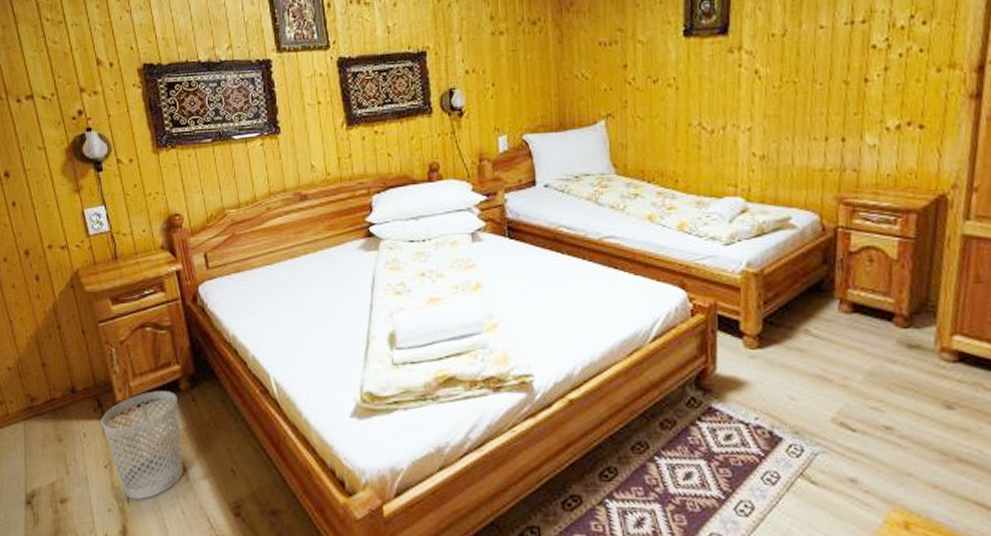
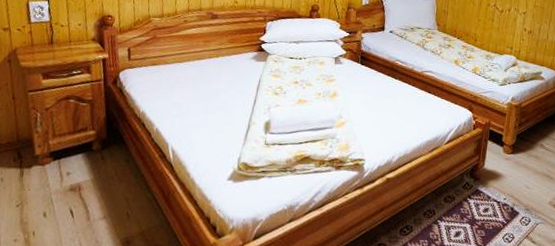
wastebasket: present [101,391,183,499] -> none [19,149,89,233]

